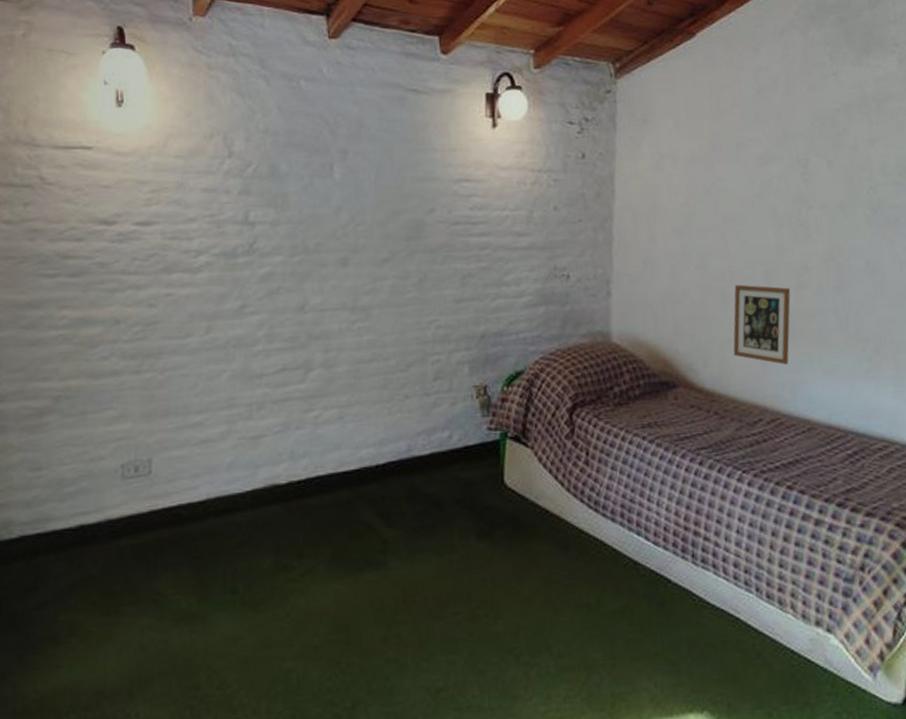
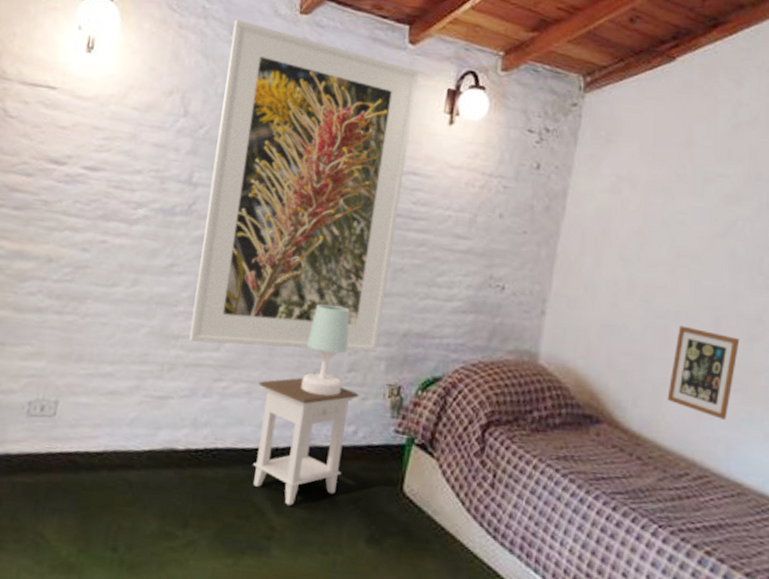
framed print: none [264,53,458,379] -> present [189,19,419,353]
nightstand: none [349,393,448,517] -> present [252,377,359,505]
table lamp: none [389,319,431,408] -> present [301,303,350,396]

